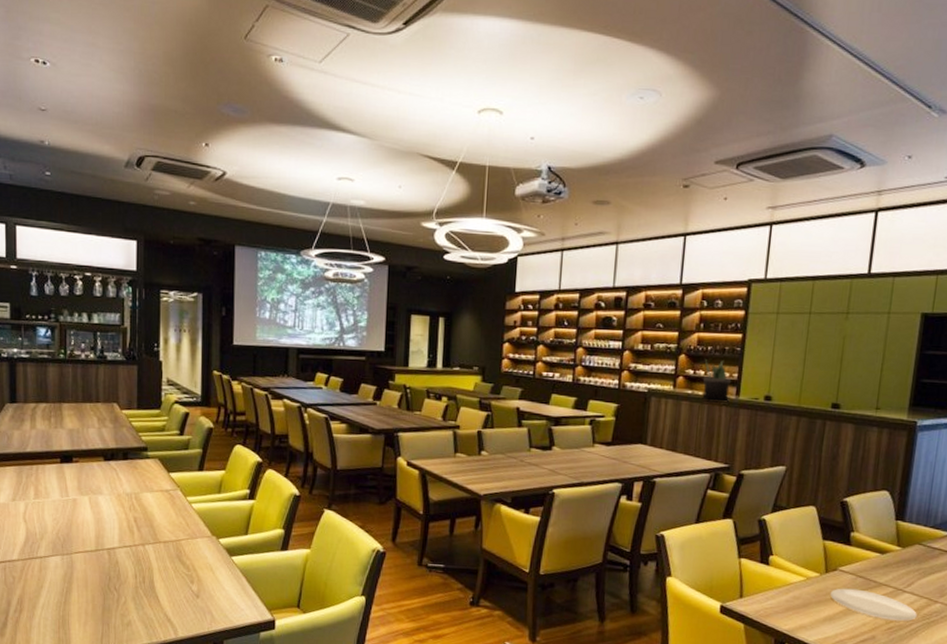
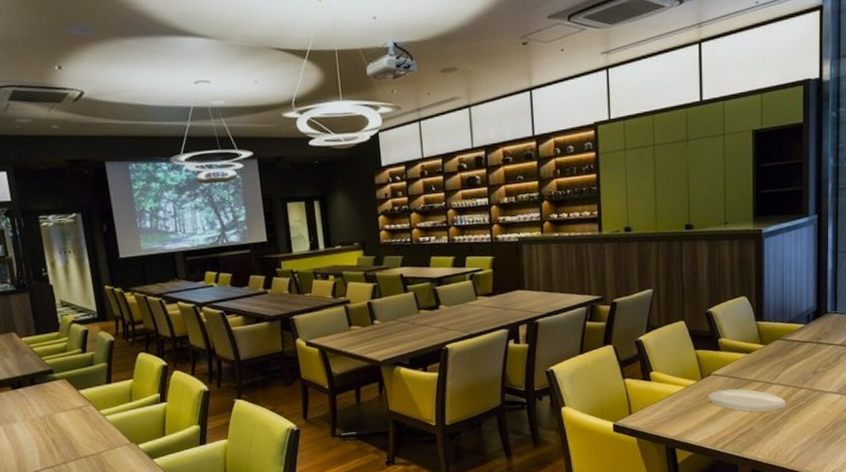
planter: present [702,359,732,403] -> none [565,201,593,241]

